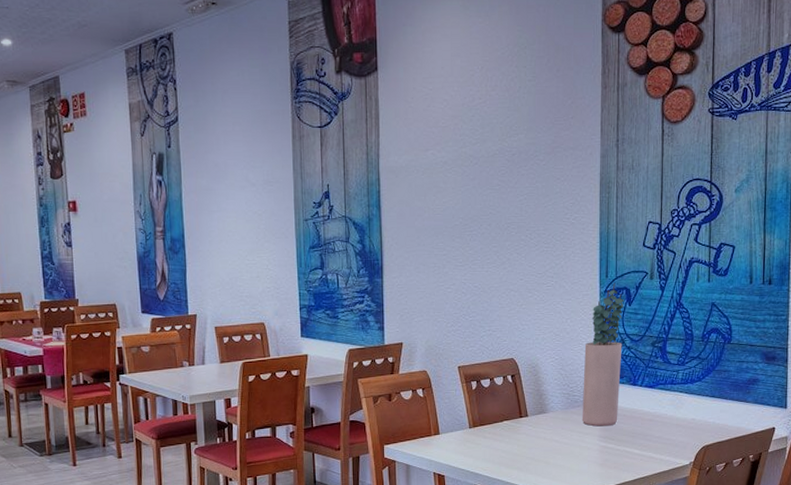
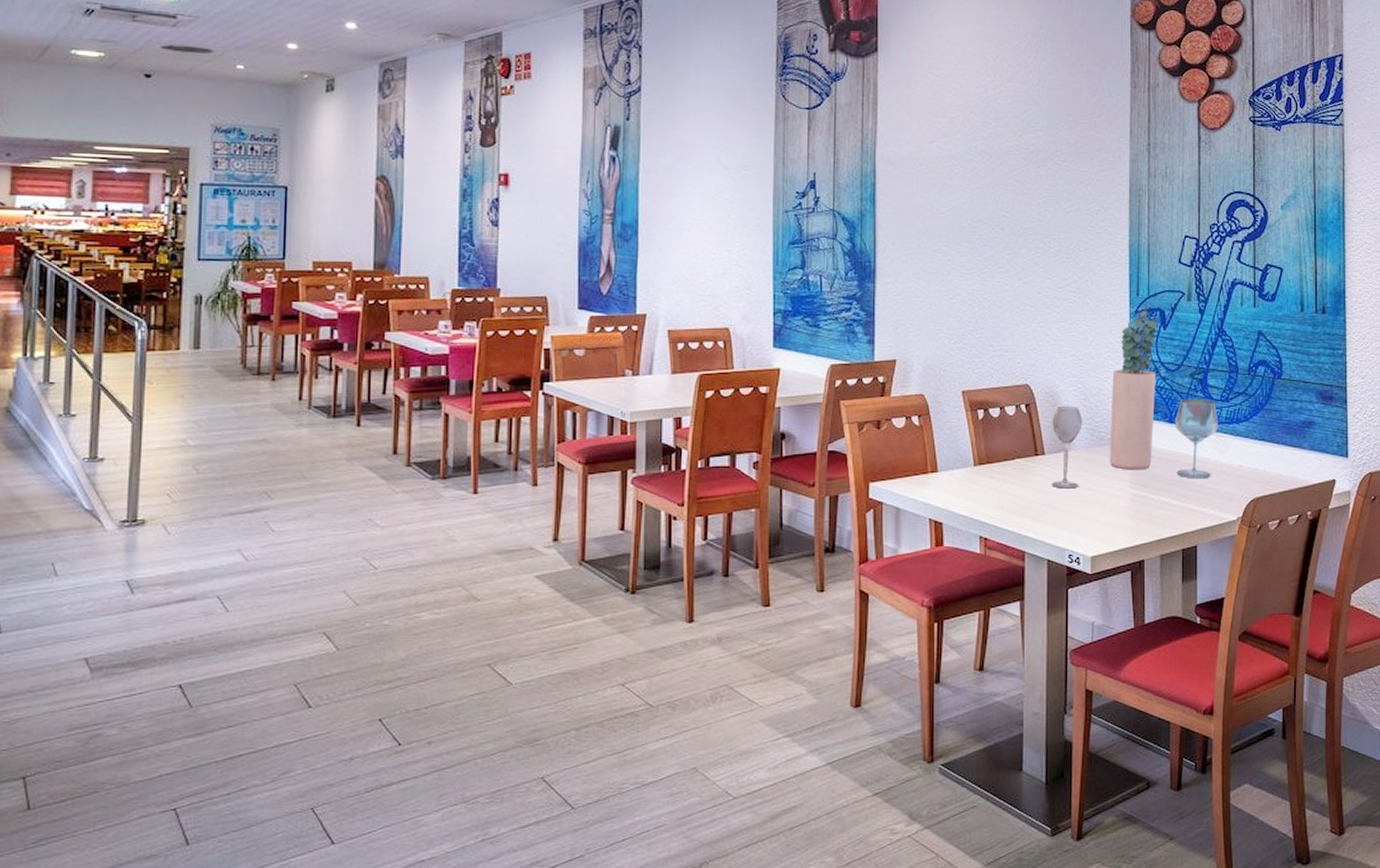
wineglass: none [534,374,560,444] -> present [1052,405,1083,489]
wine glass: none [637,364,675,432] -> present [1174,399,1218,479]

